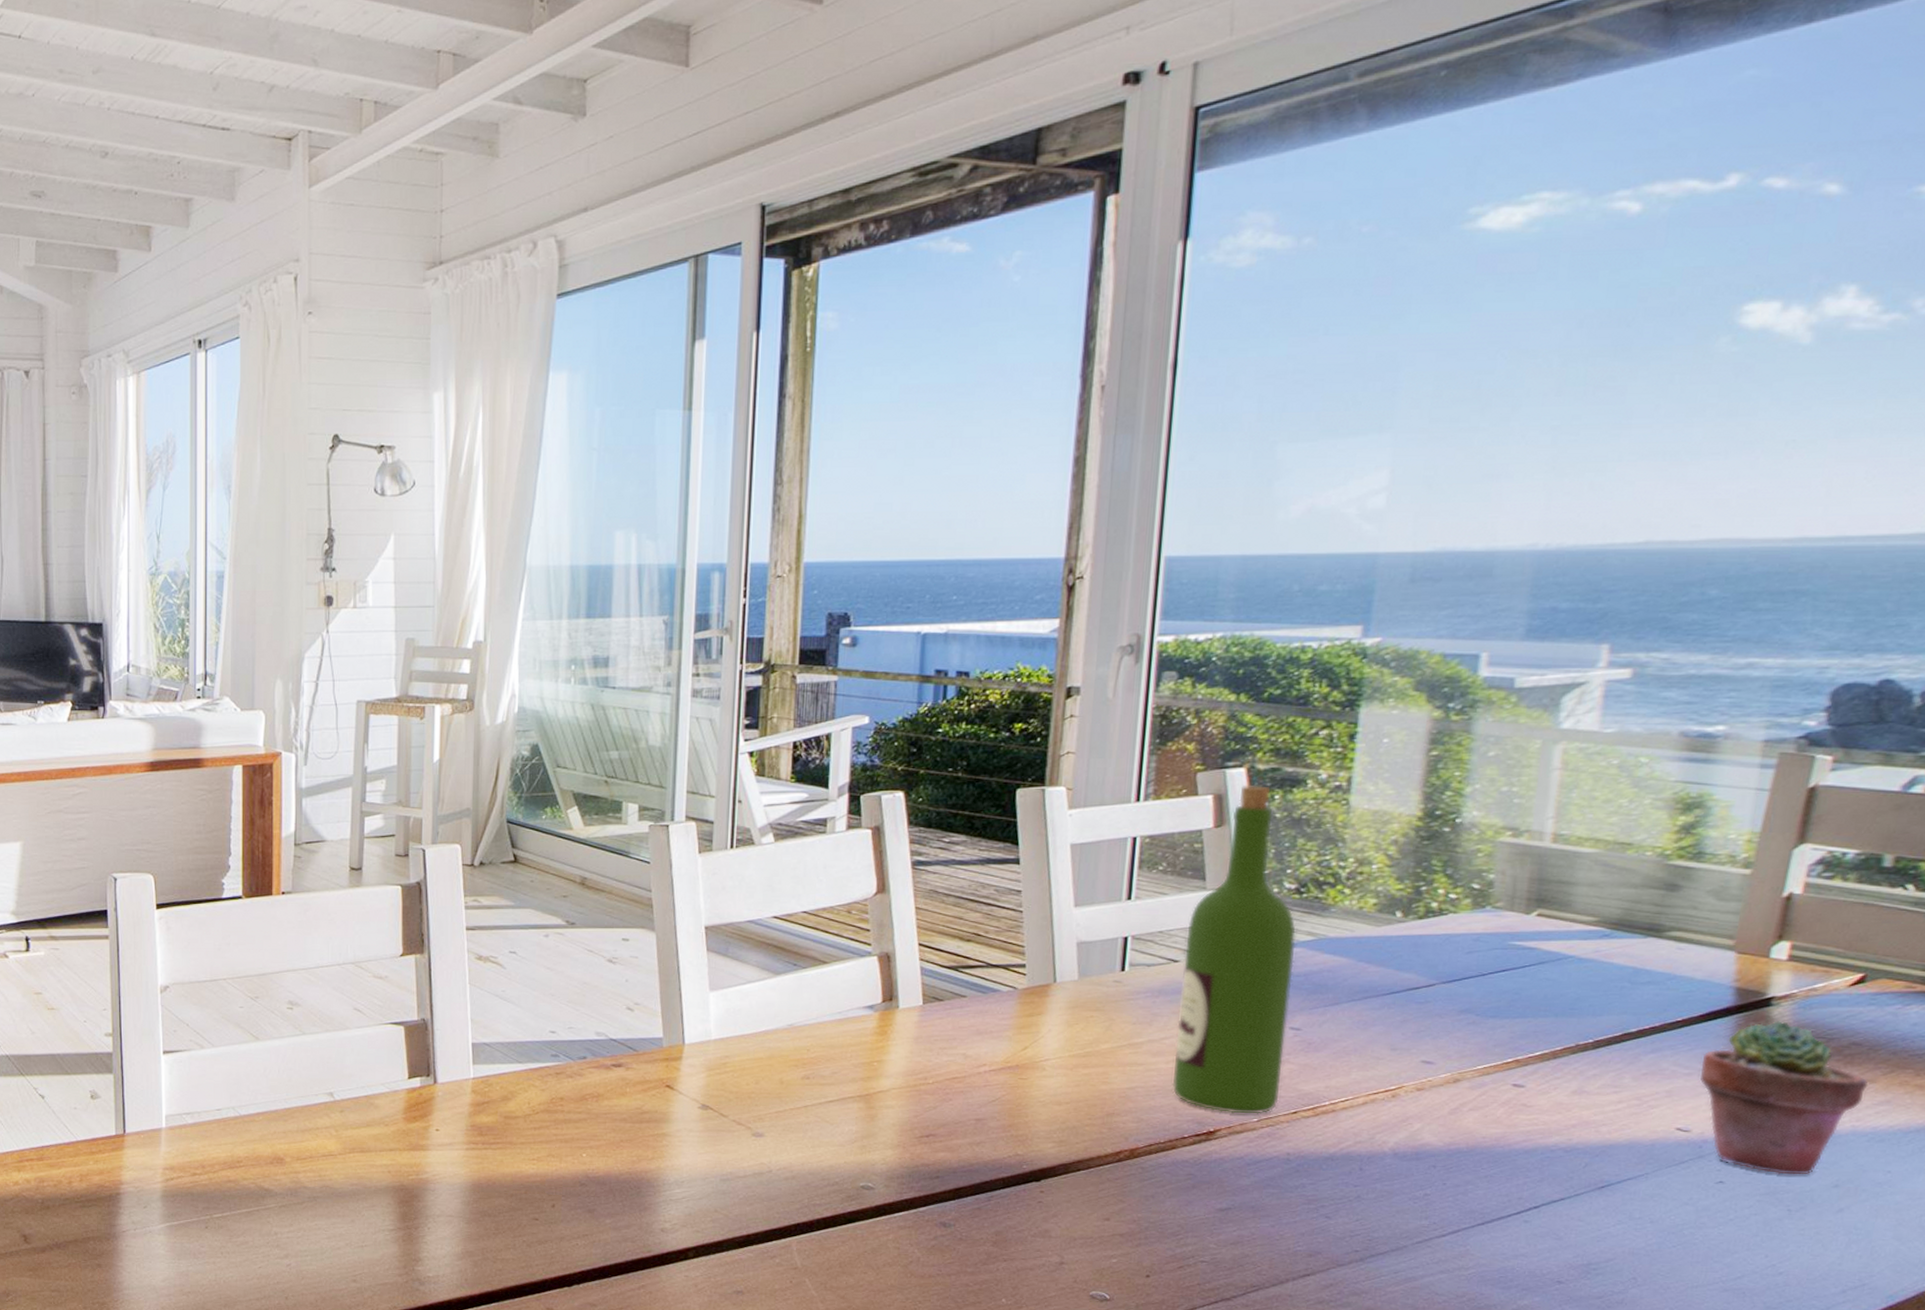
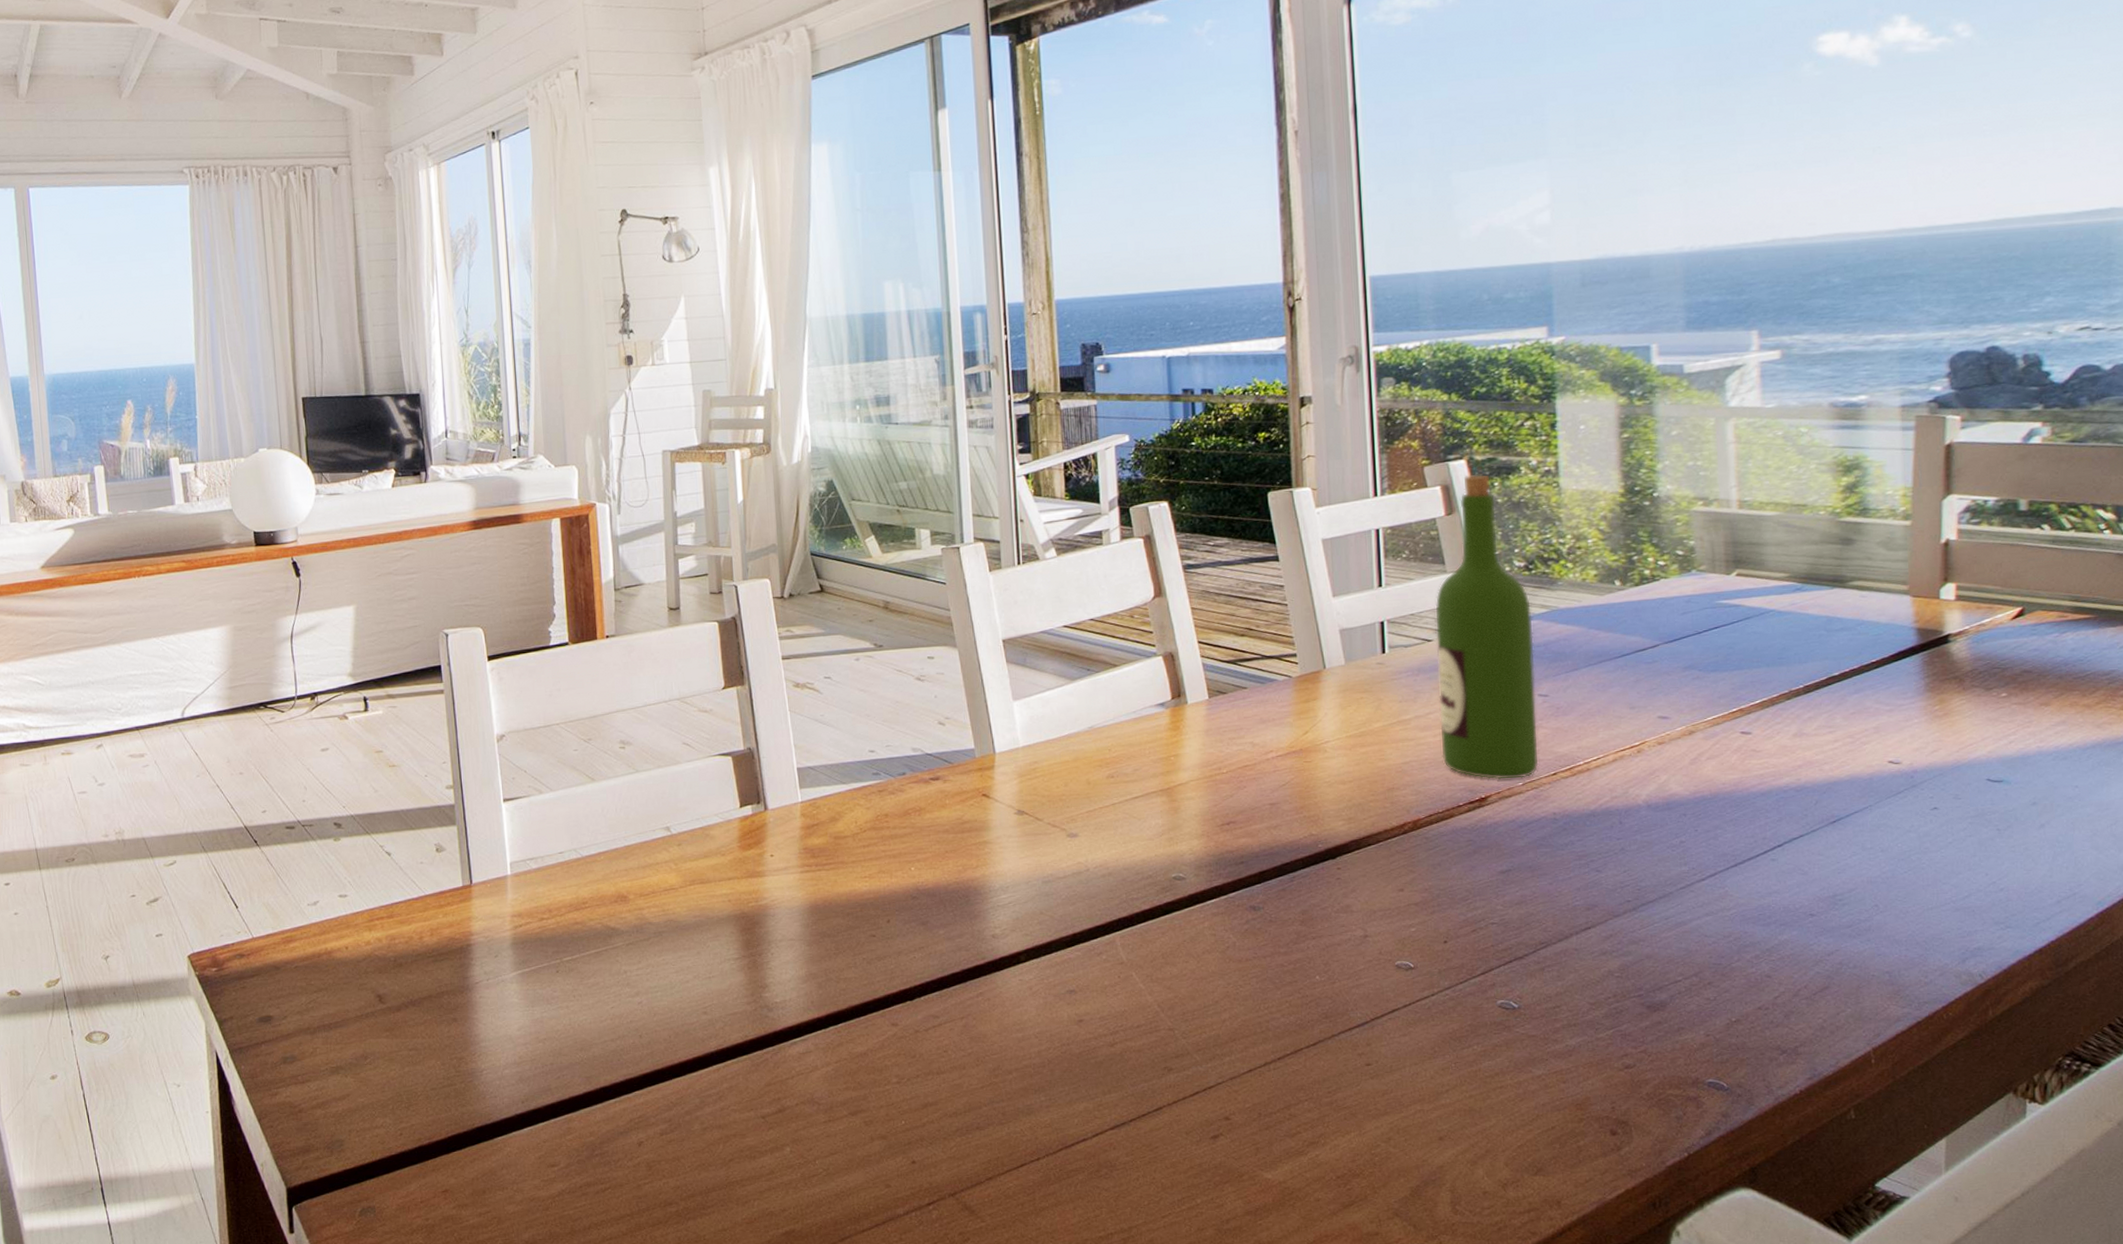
potted succulent: present [1699,1021,1868,1175] -> none [1899,655,2043,797]

